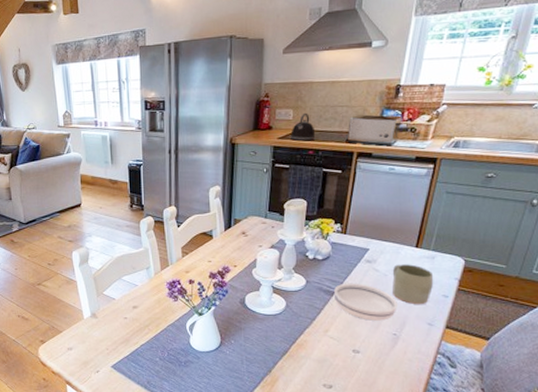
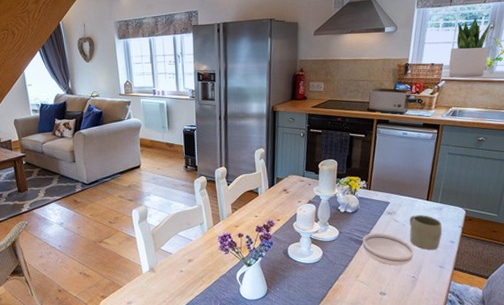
kettle: present [291,112,316,142] -> none [322,85,343,110]
planter: none [453,25,516,101] -> present [449,17,493,78]

